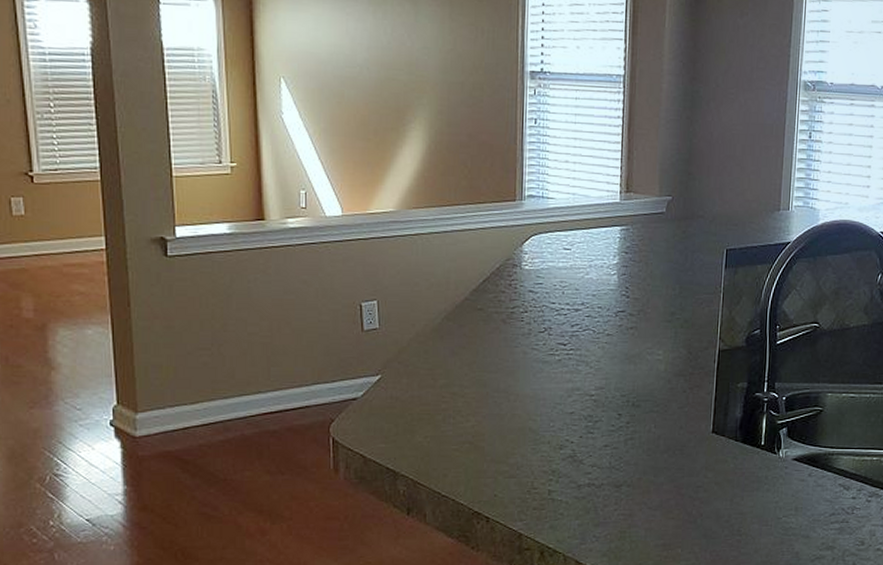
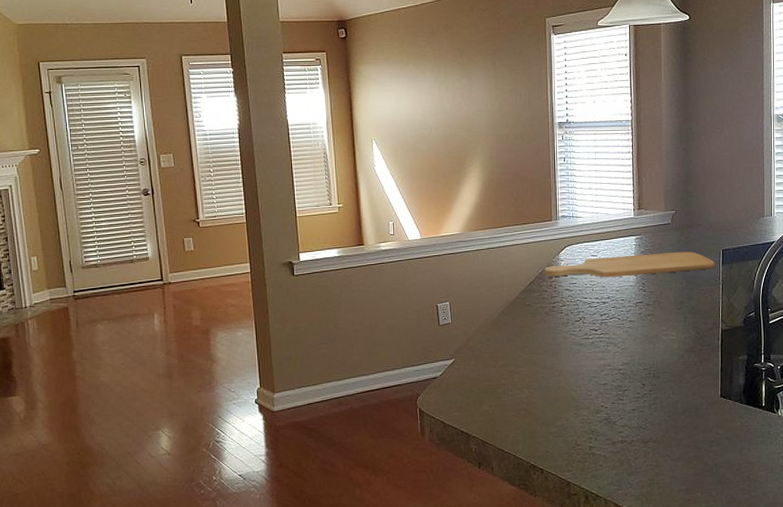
chopping board: none [502,249,716,279] -> present [544,251,715,278]

